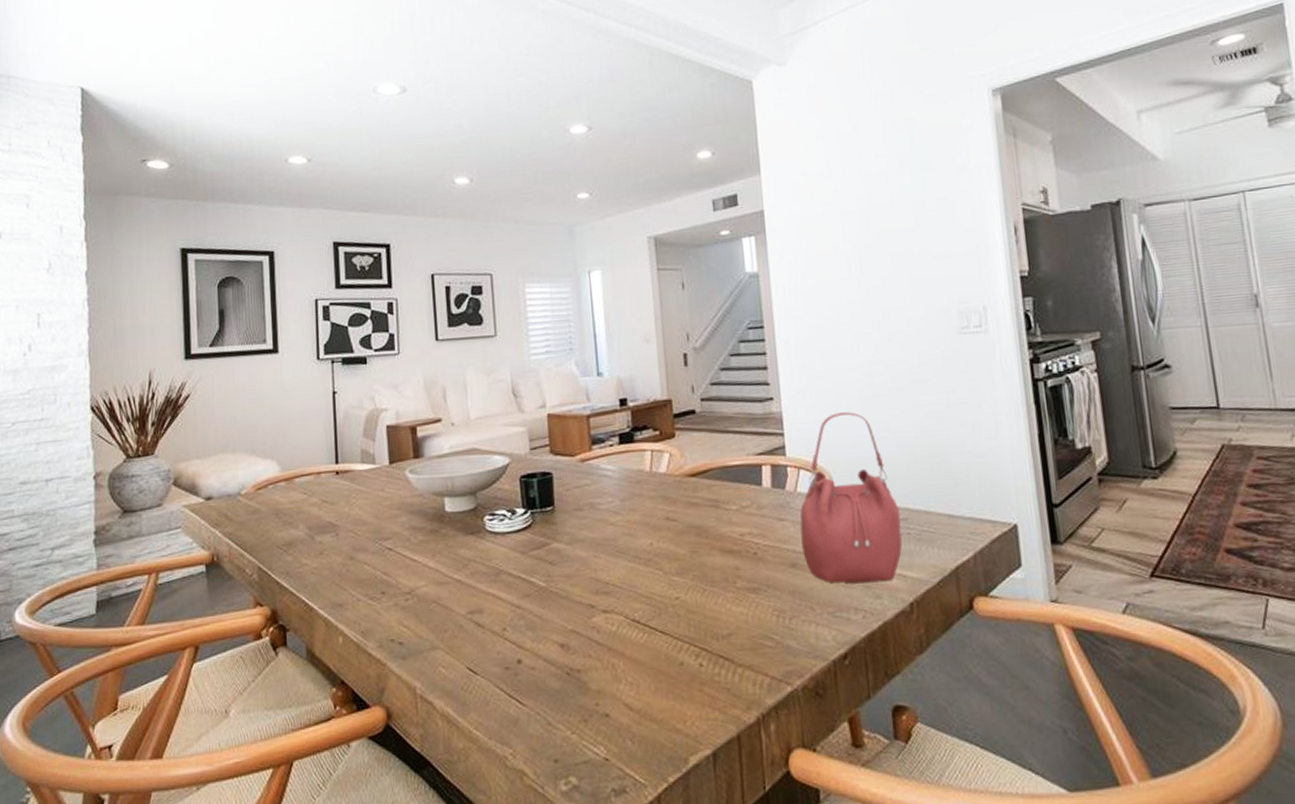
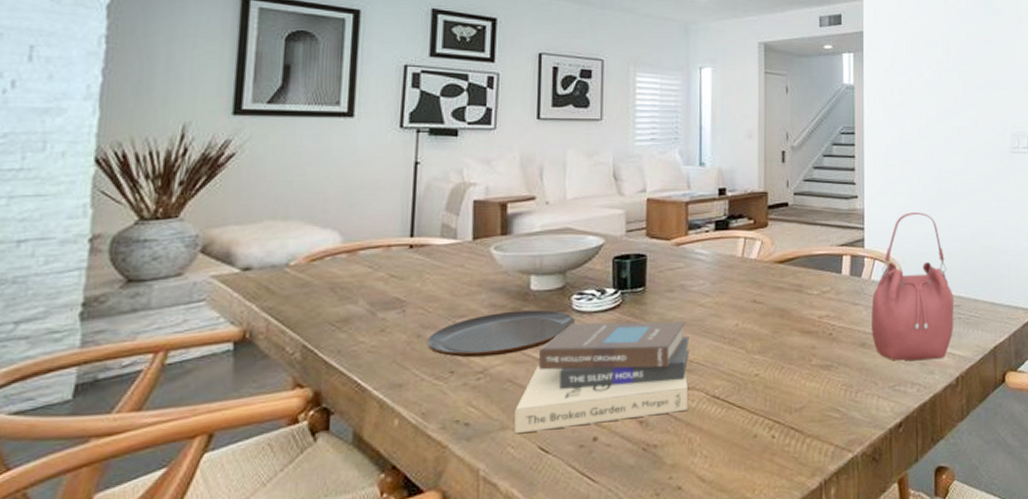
plate: none [359,531,491,579] -> present [426,309,576,358]
books: none [442,541,608,655] -> present [514,321,690,434]

